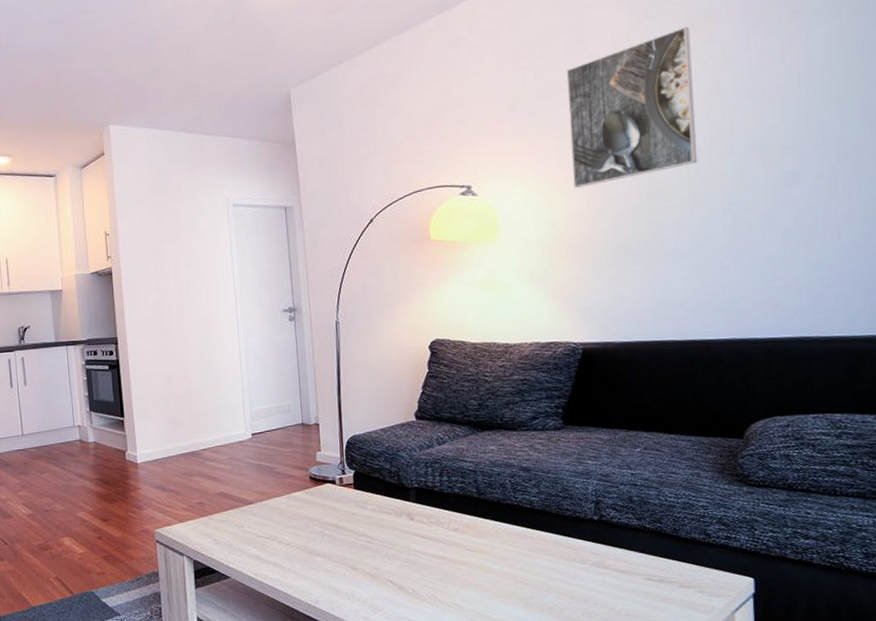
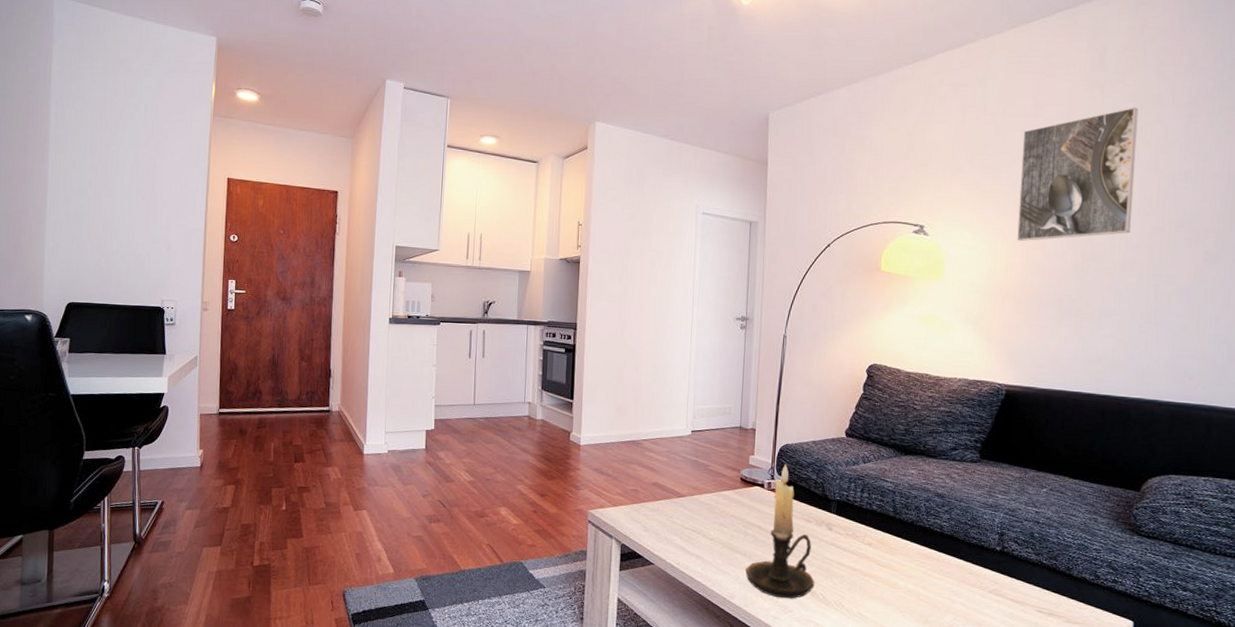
candle holder: none [327,457,403,598] -> present [745,464,815,599]

